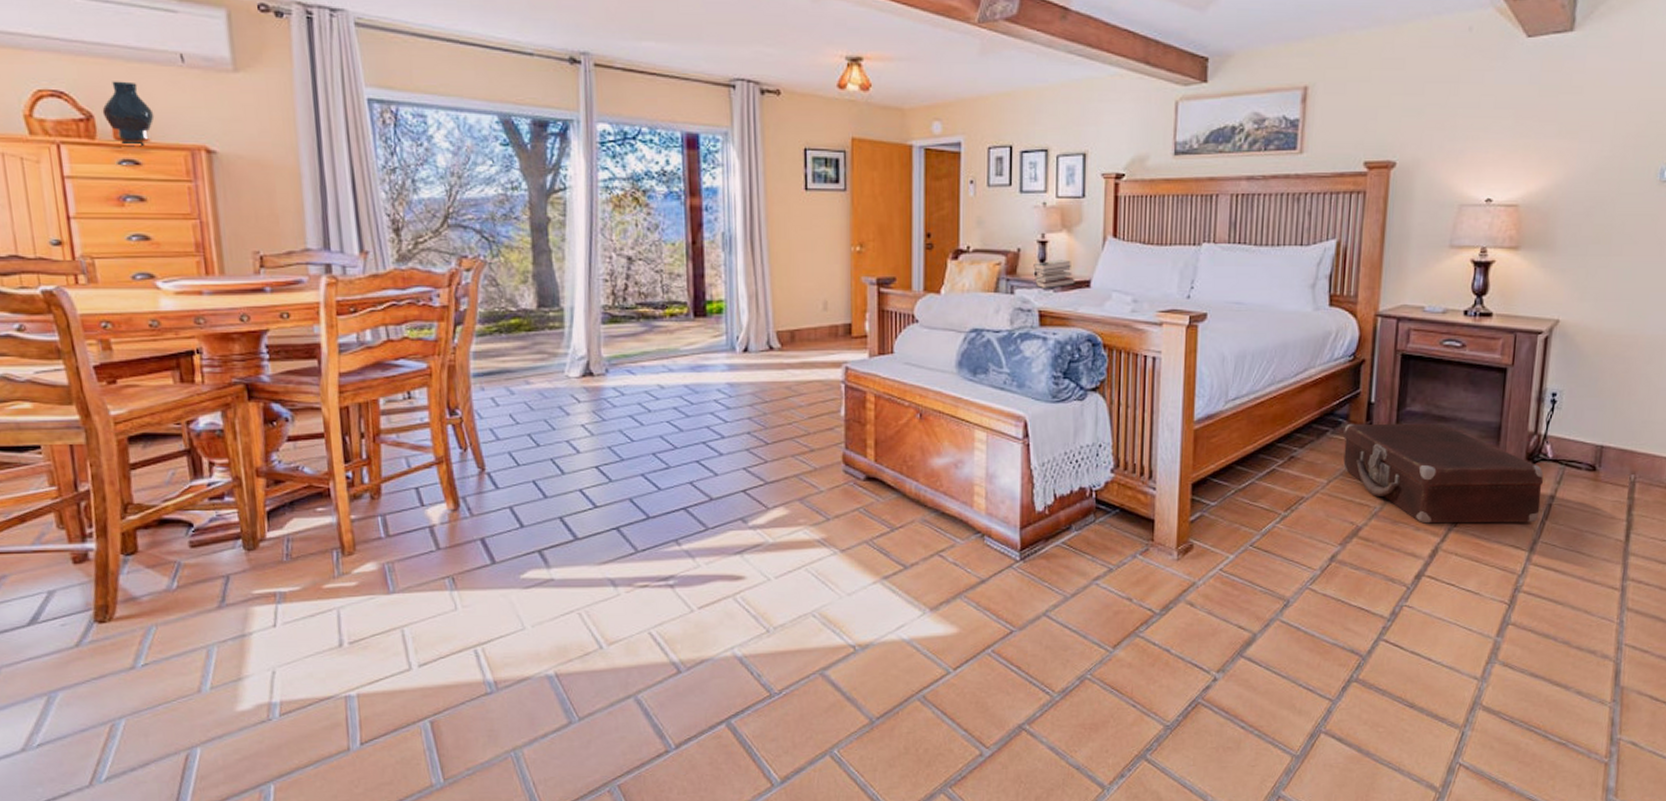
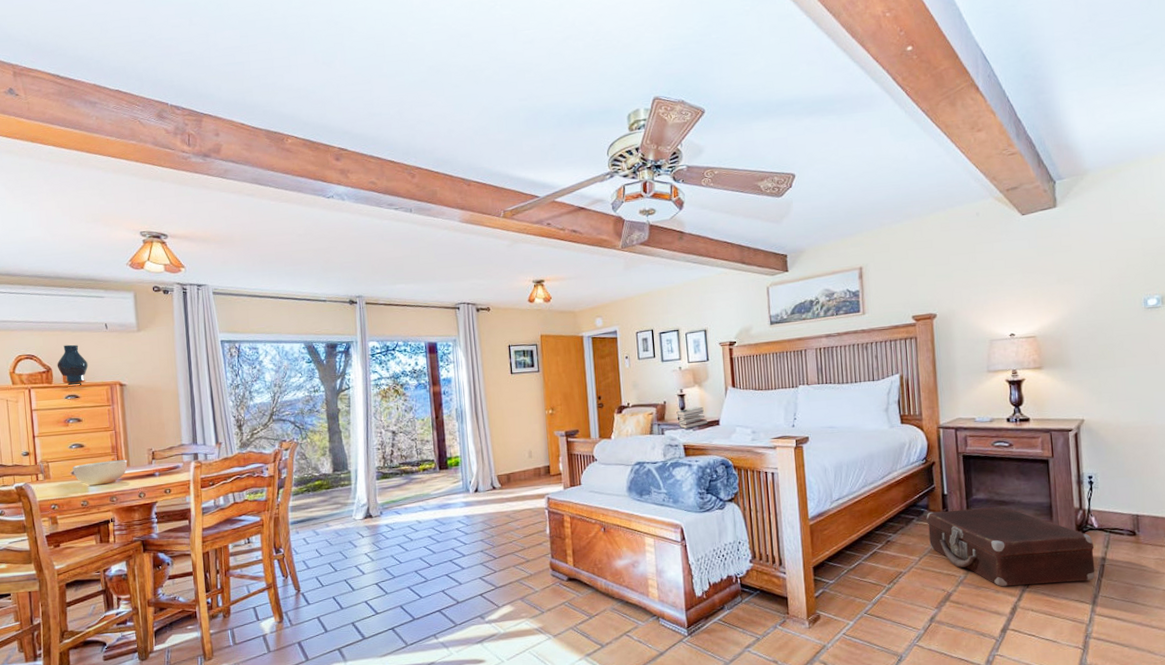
bowl: none [133,264,221,298] -> present [73,459,128,486]

